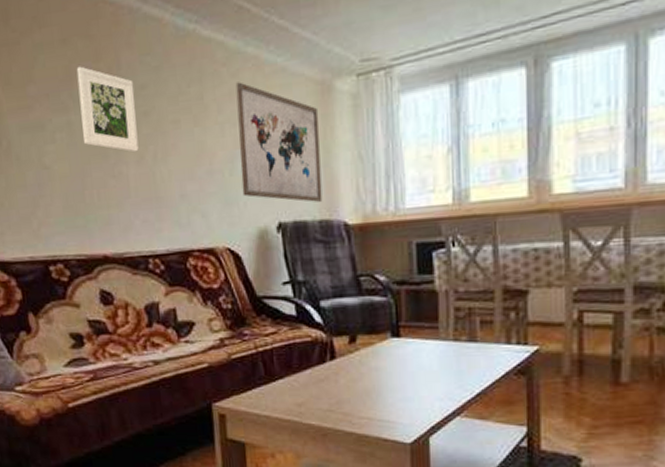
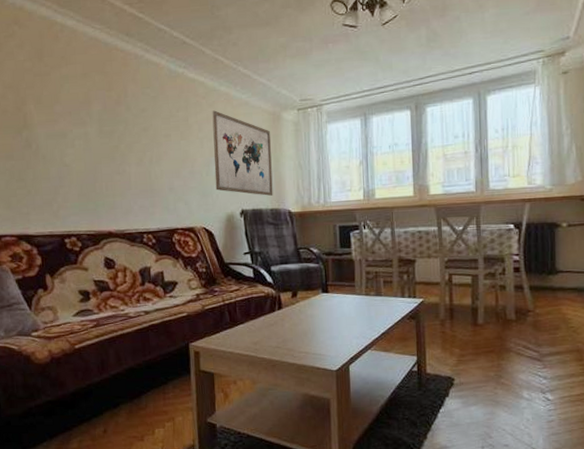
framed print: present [76,66,139,152] -> none [93,93,139,157]

